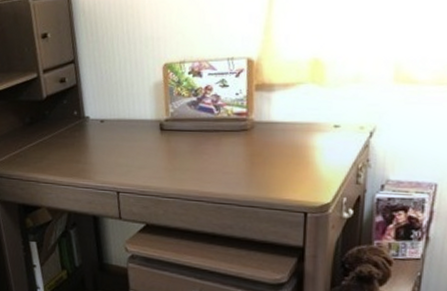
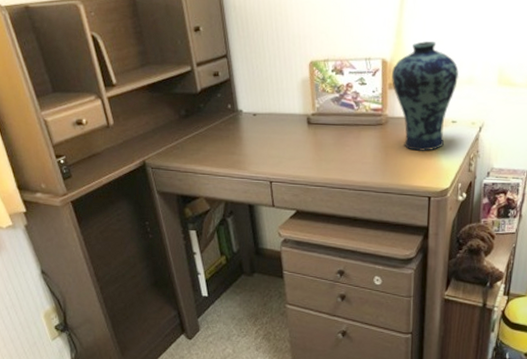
vase: none [259,37,342,160] -> present [392,41,459,151]

